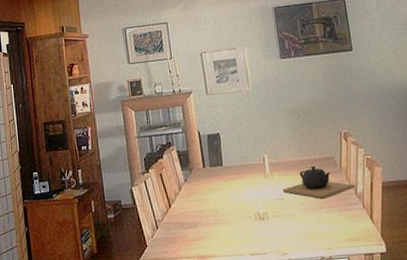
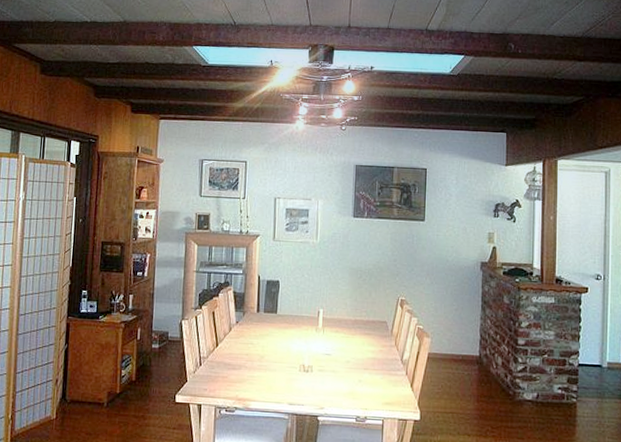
teapot: present [282,166,355,199] -> none [331,328,402,360]

